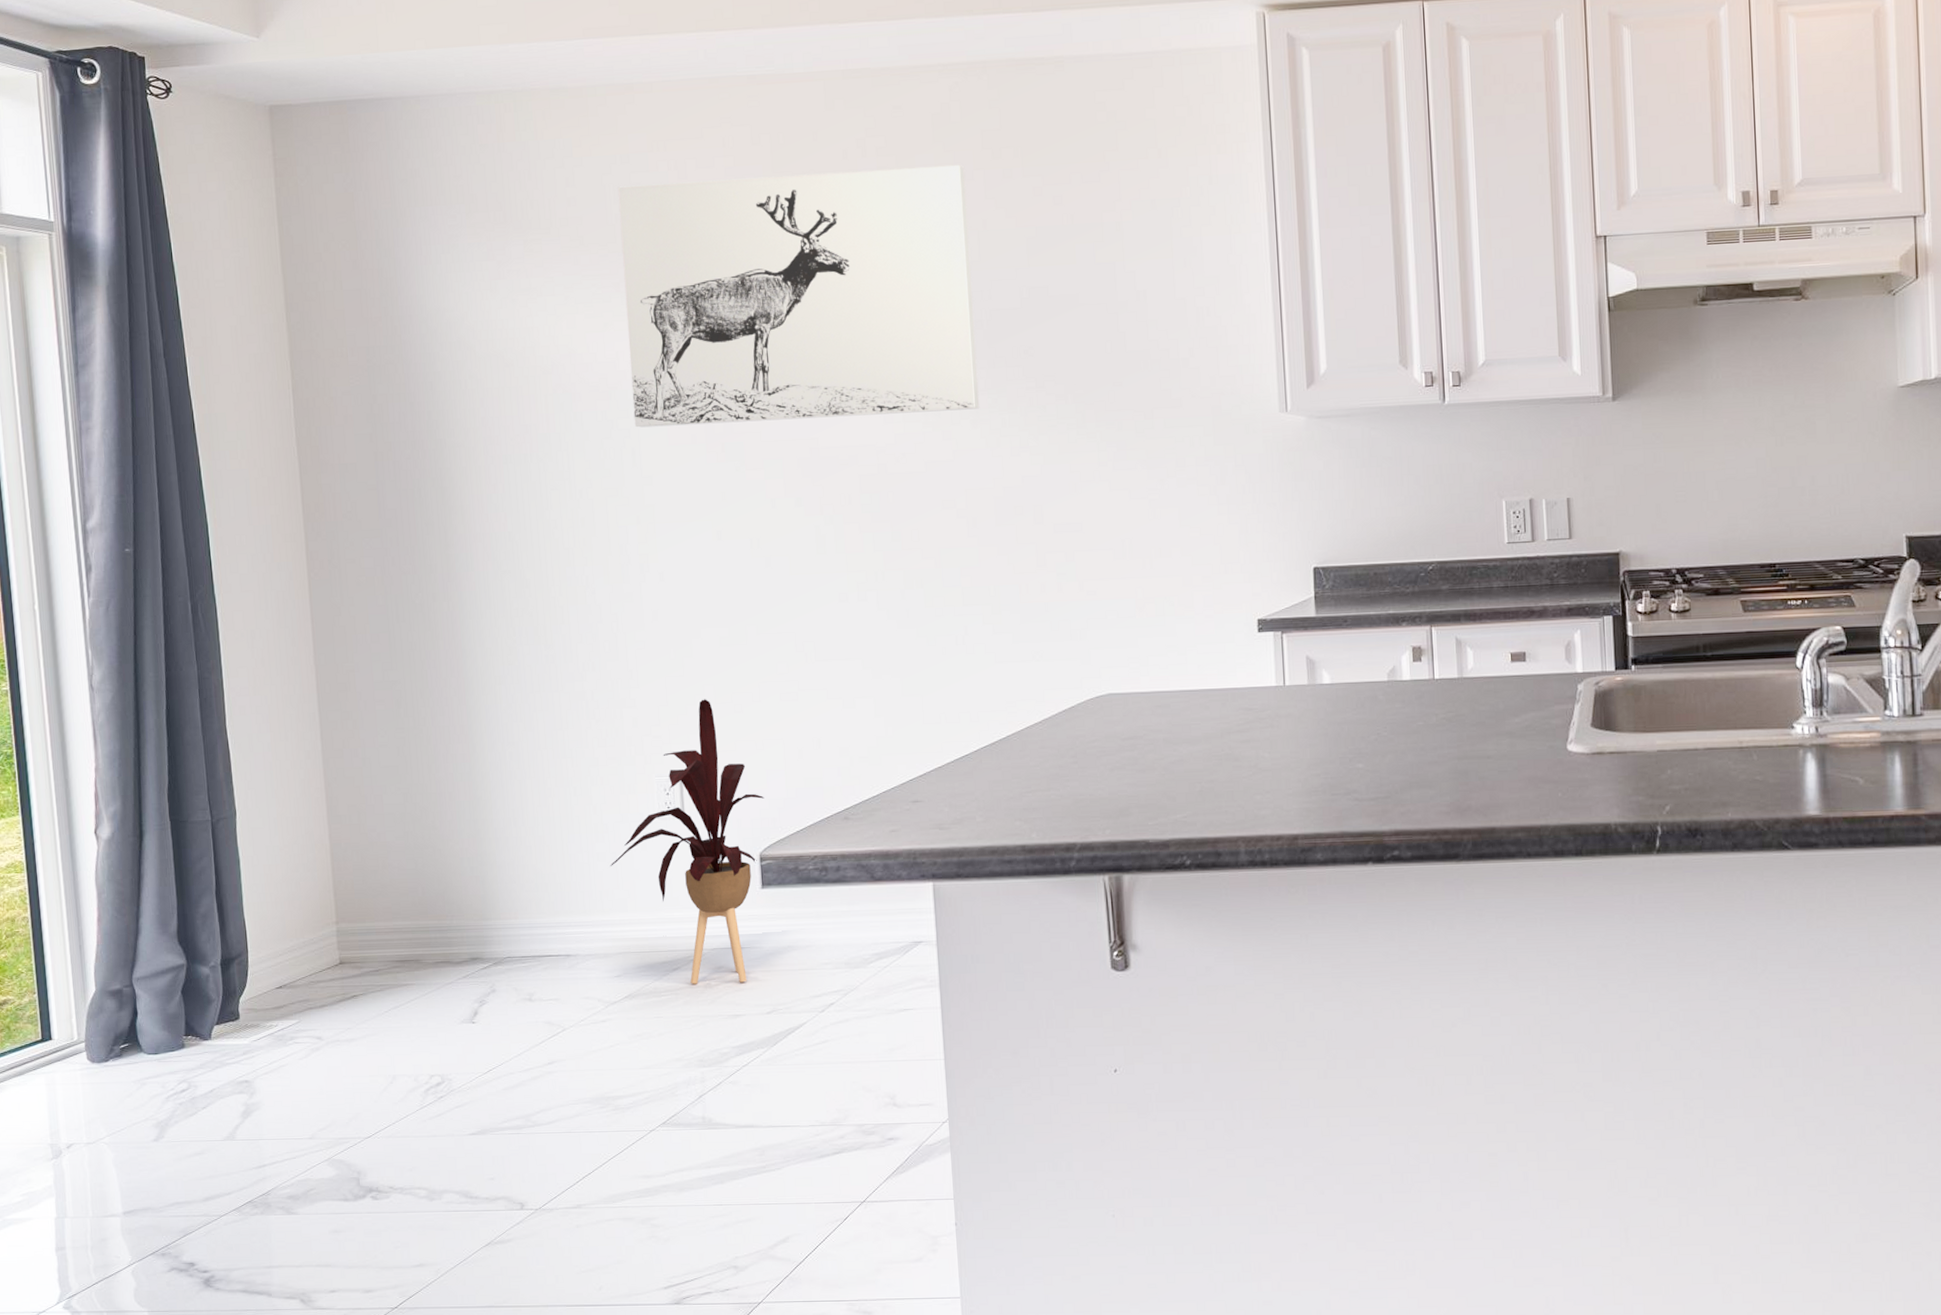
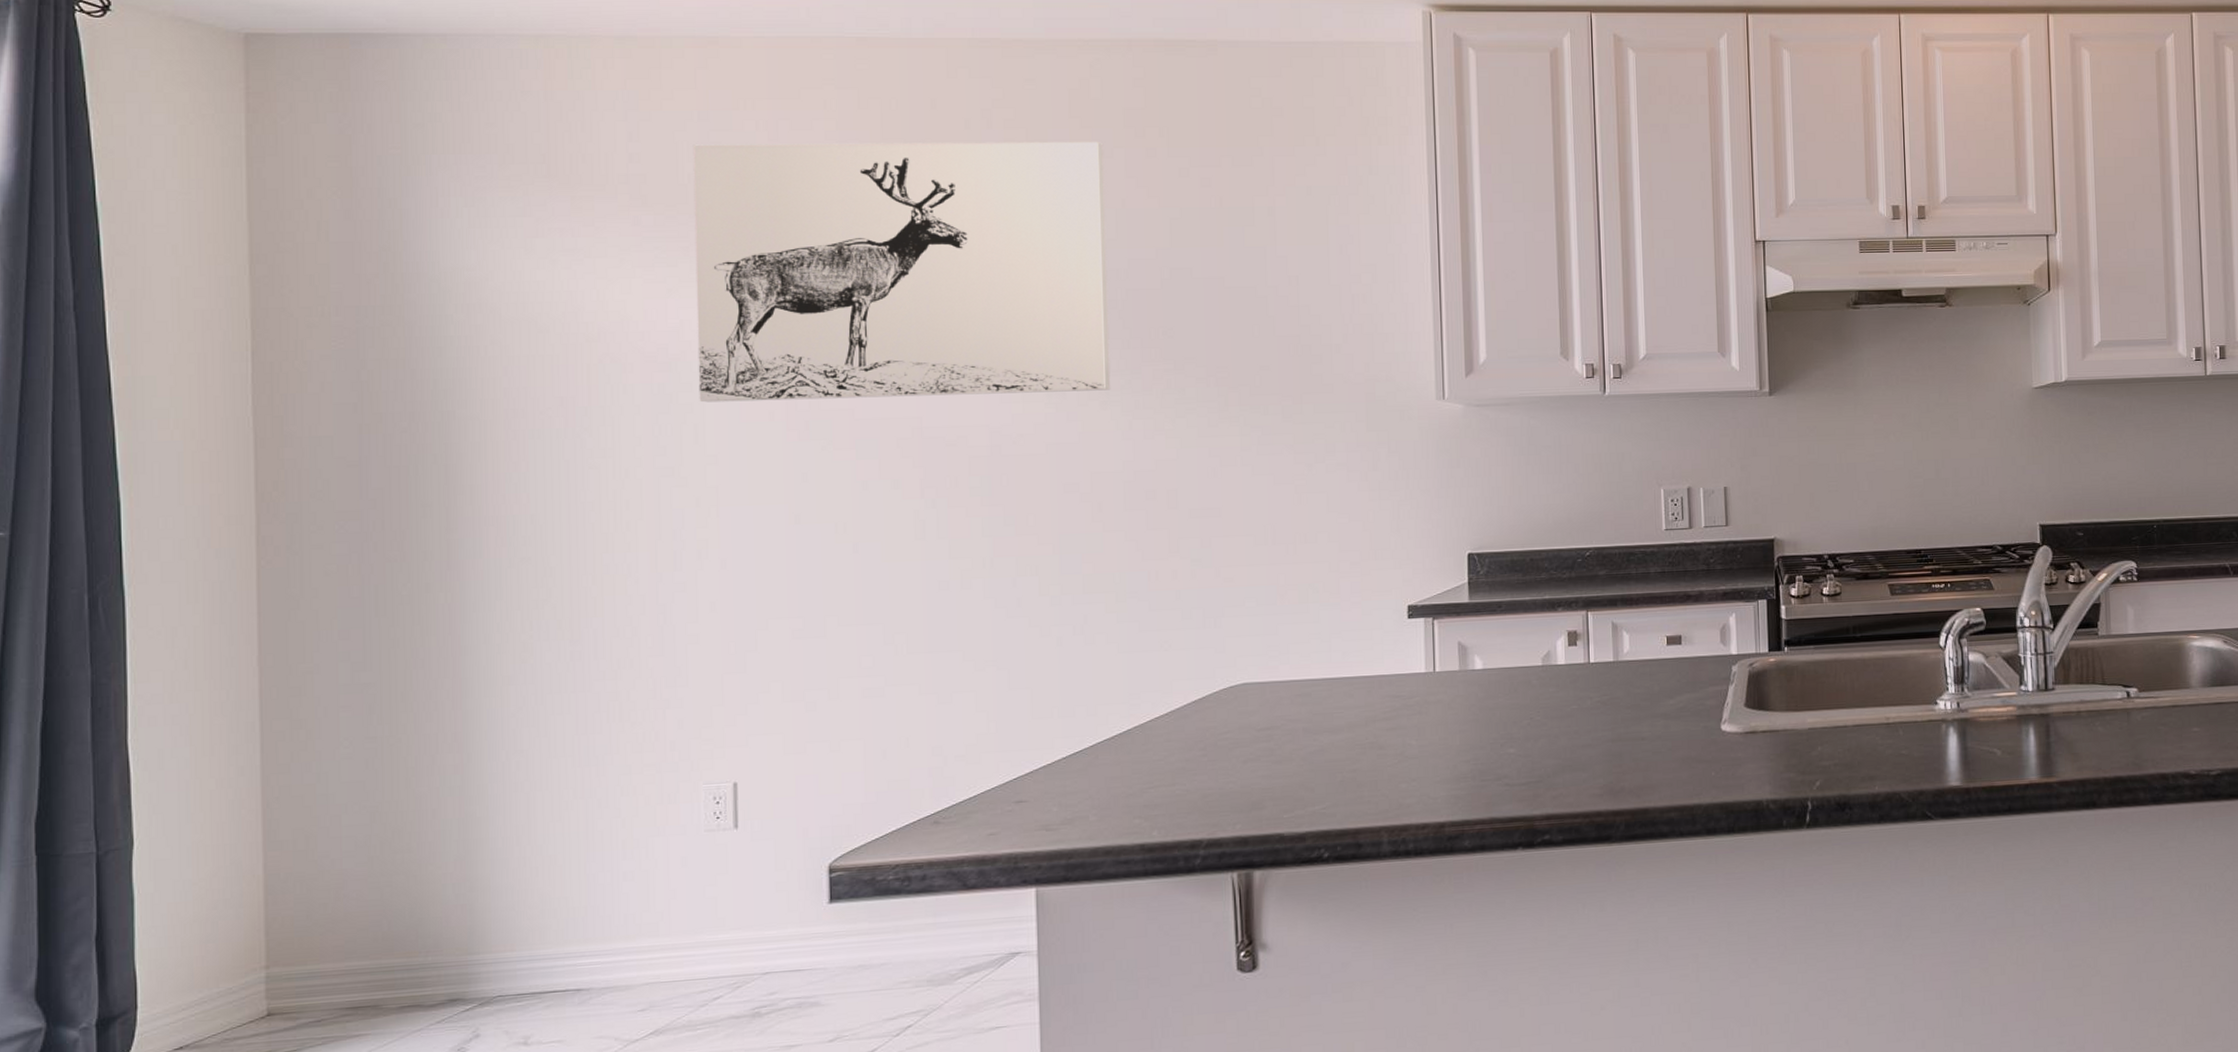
house plant: present [610,699,764,984] -> none [639,697,838,1014]

